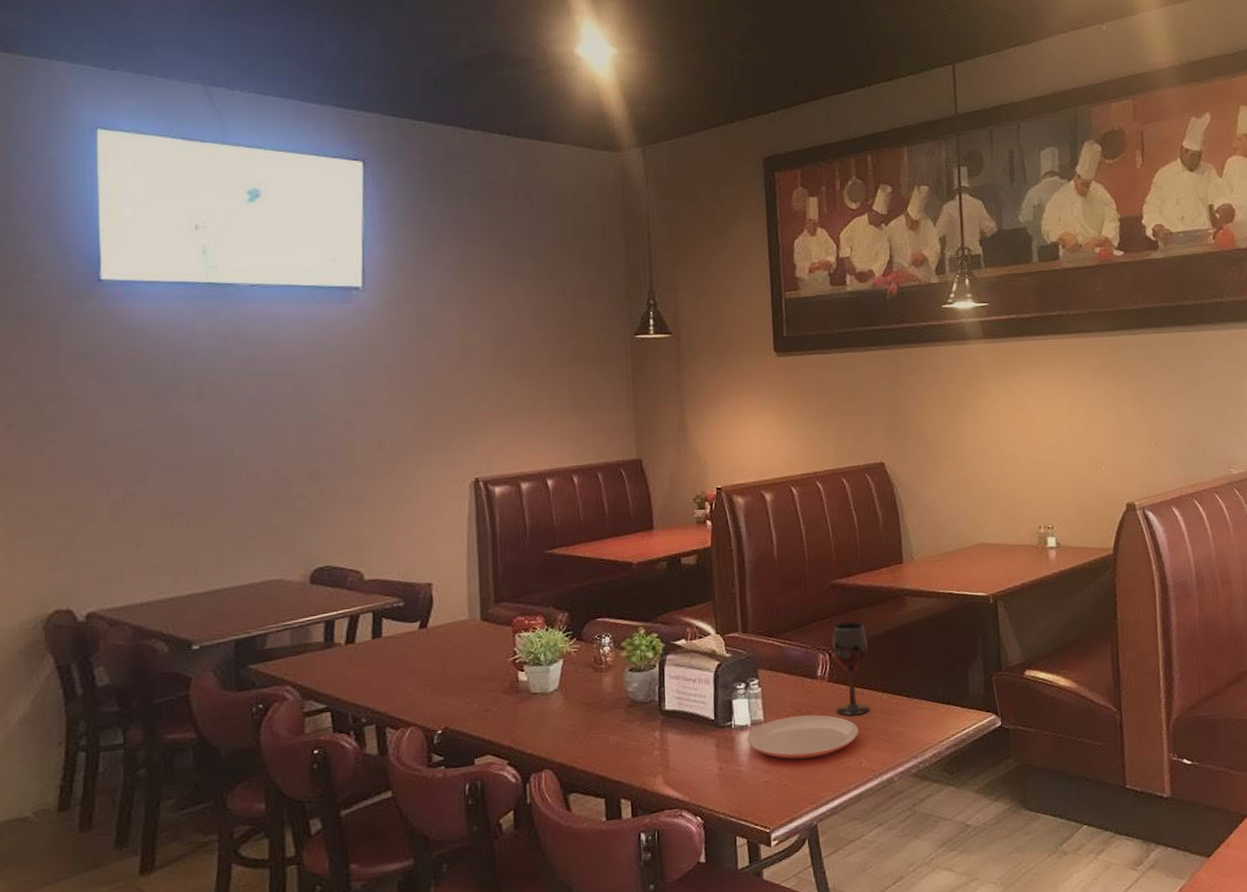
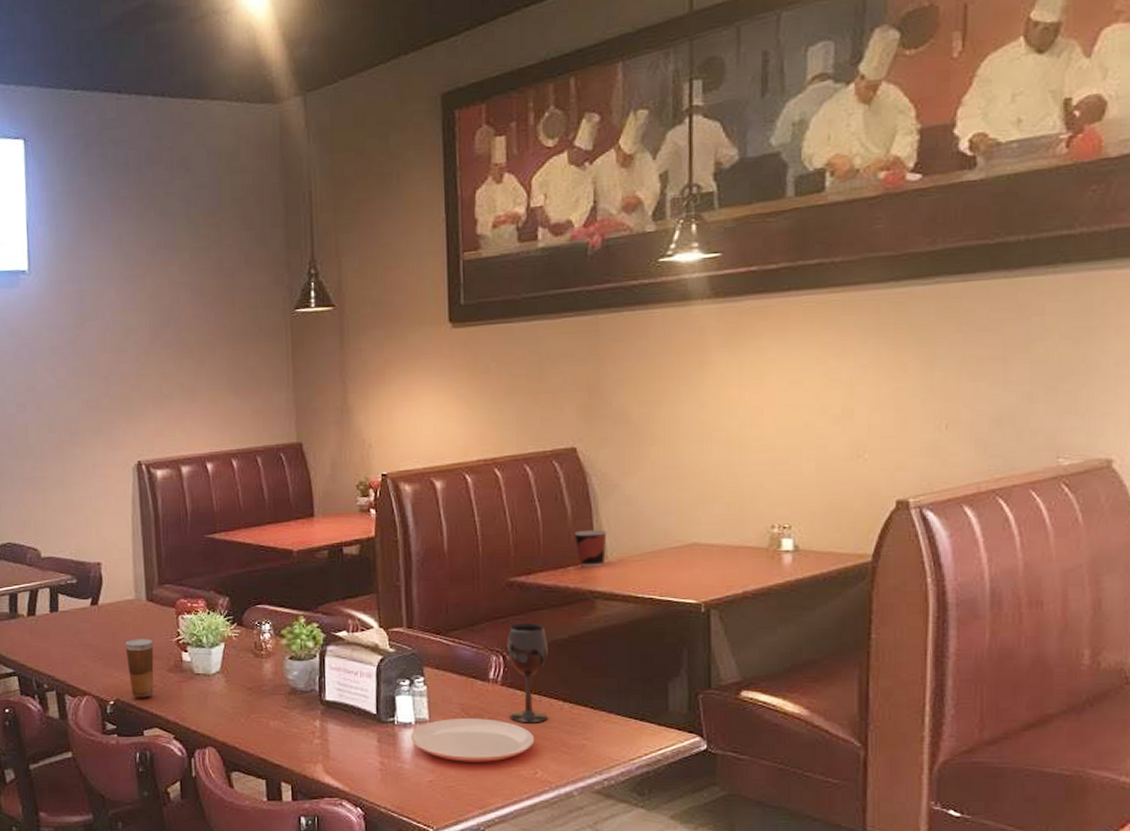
beverage cup: none [456,660,488,724] -> present [125,639,154,698]
cup: none [885,534,912,569] -> present [574,529,607,568]

